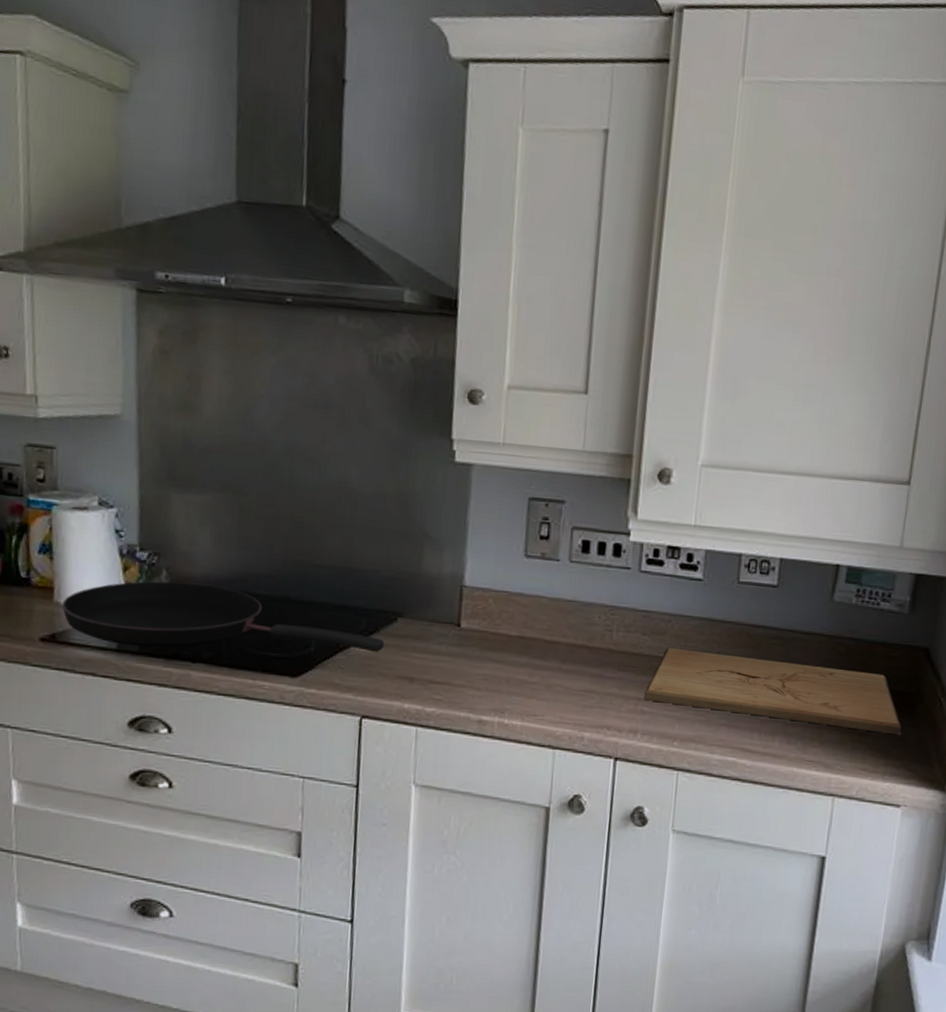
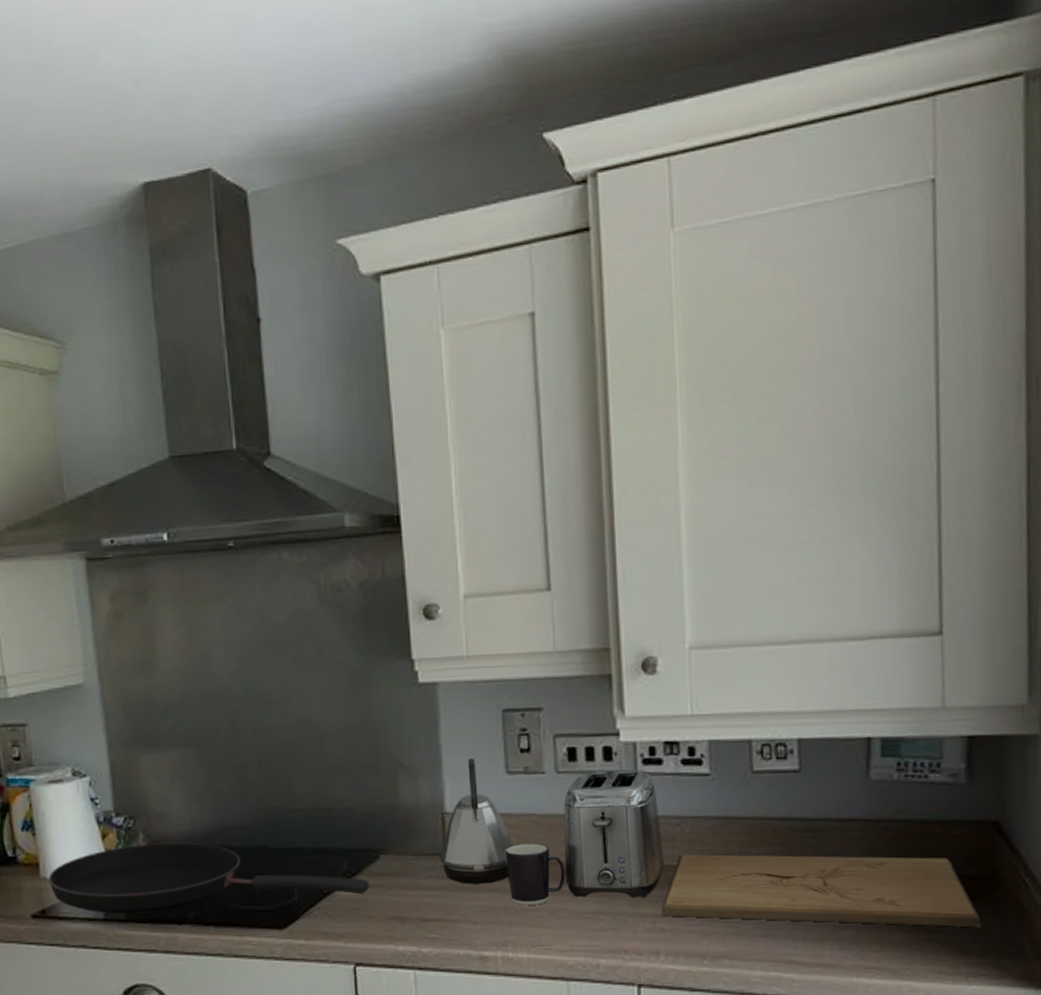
kettle: none [453,539,524,656] -> present [439,758,515,884]
mug: none [513,622,566,679] -> present [504,843,565,905]
toaster: none [564,564,655,682] -> present [563,769,665,898]

